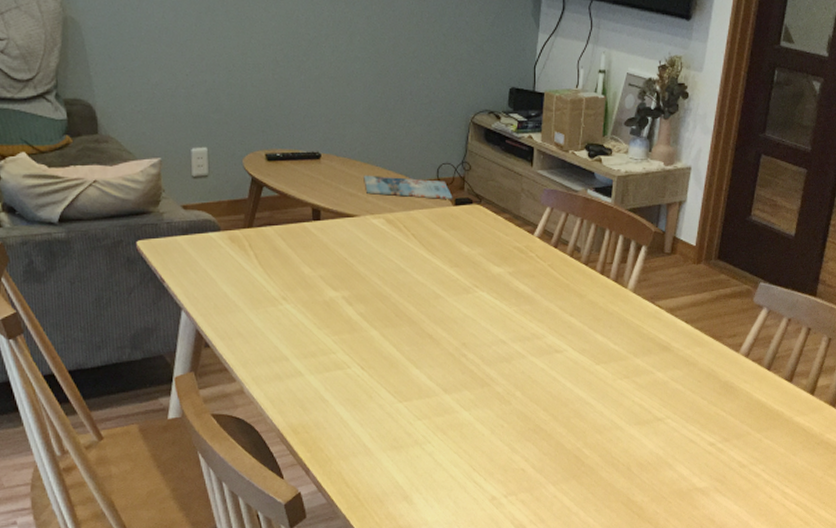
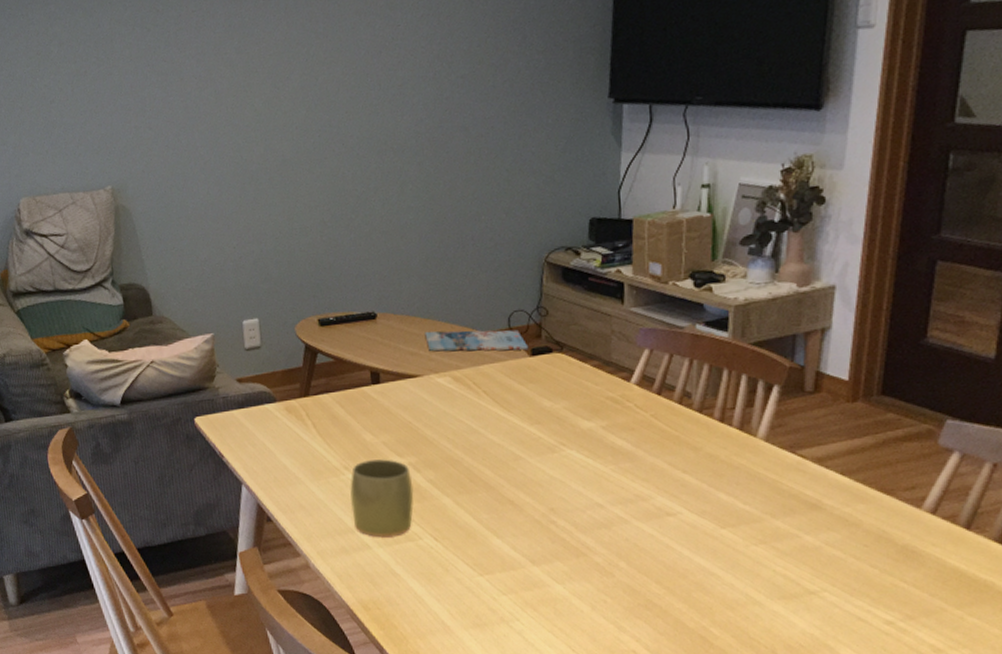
mug: none [286,292,345,365] -> present [350,459,414,537]

